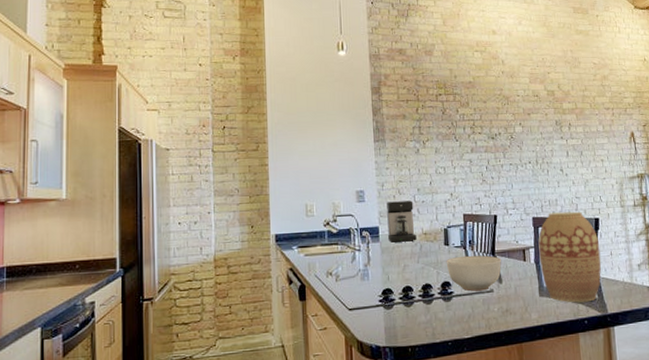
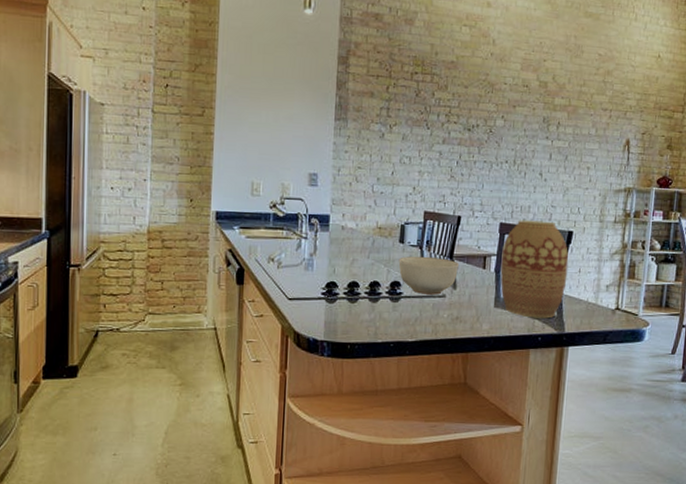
coffee maker: present [387,201,417,243] -> none [339,189,371,235]

